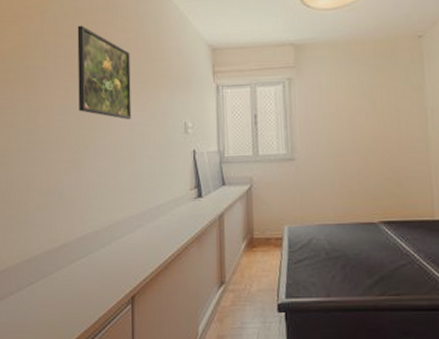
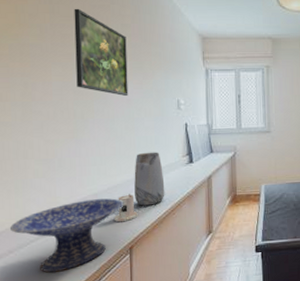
decorative bowl: none [12,237,126,320] -> present [10,198,124,273]
candle: none [116,232,141,266] -> present [114,194,138,223]
vase: none [137,184,171,247] -> present [134,152,165,206]

